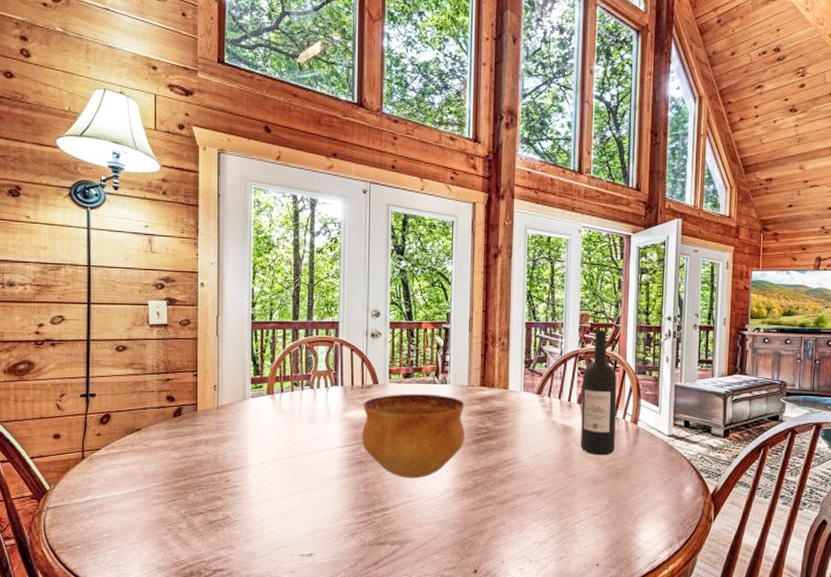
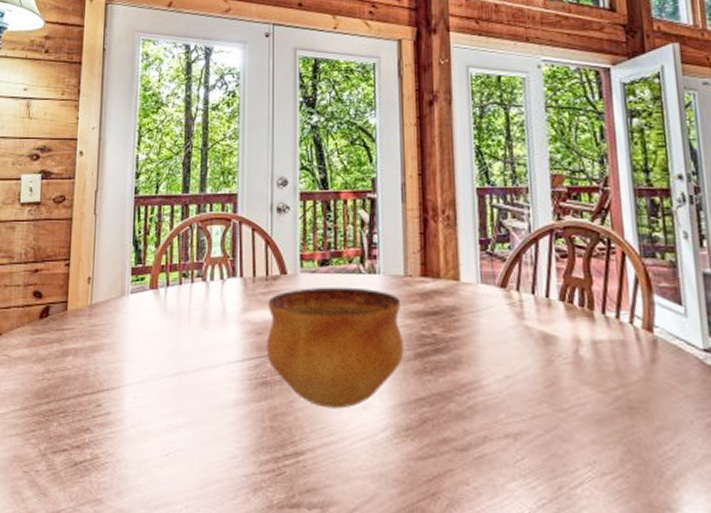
wine bottle: present [580,330,617,456] -> none [563,196,623,380]

